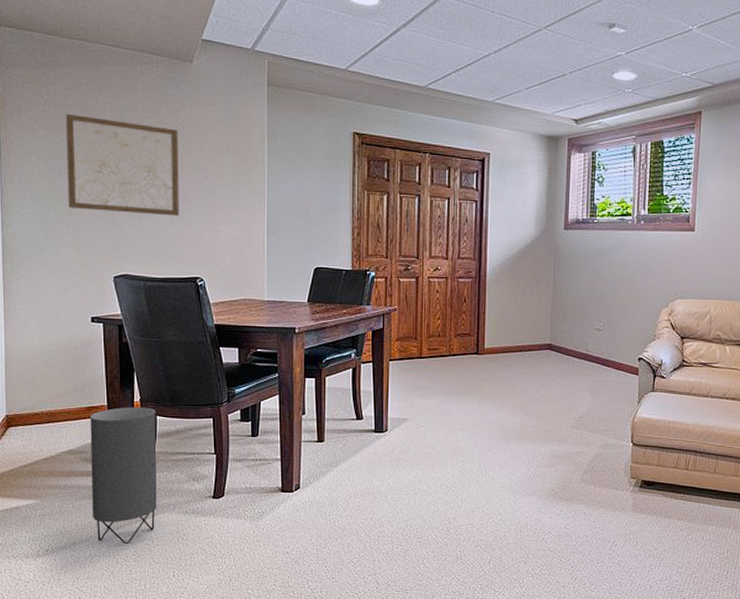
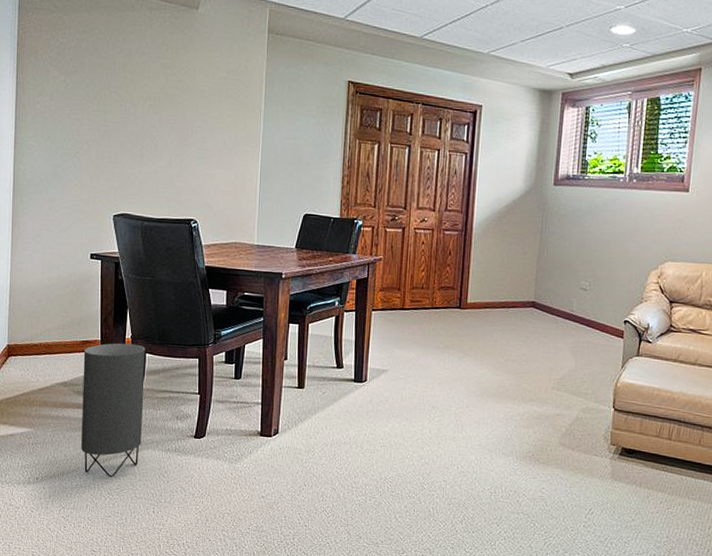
wall art: present [65,113,180,216] -> none [75,56,181,159]

